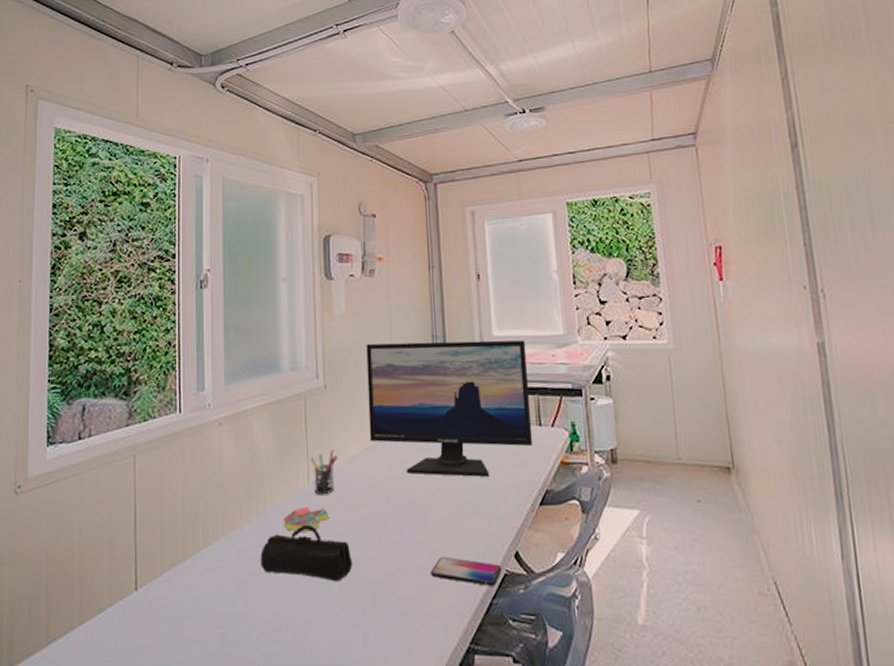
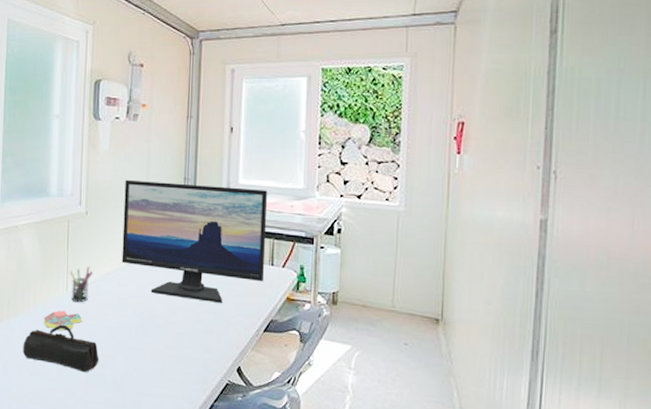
smartphone: present [431,556,502,586] -> none [164,363,225,392]

